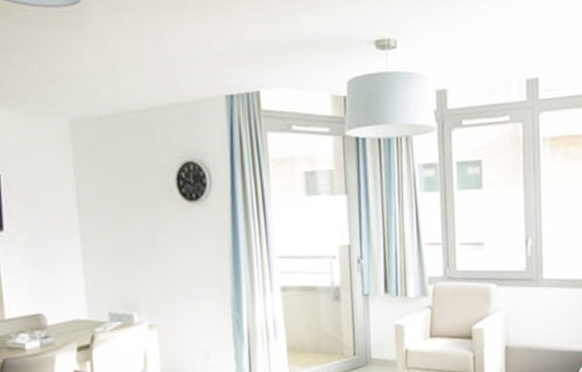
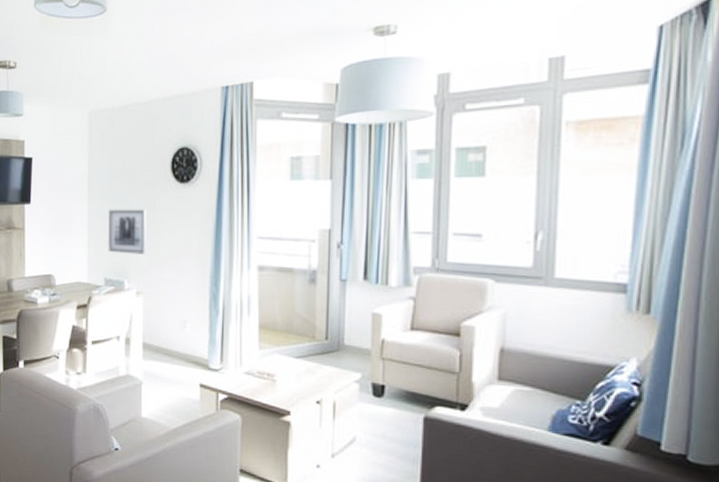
wall art: none [107,231,157,284] -> present [107,209,147,254]

